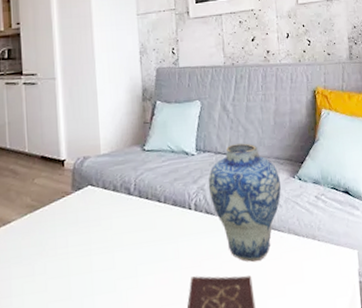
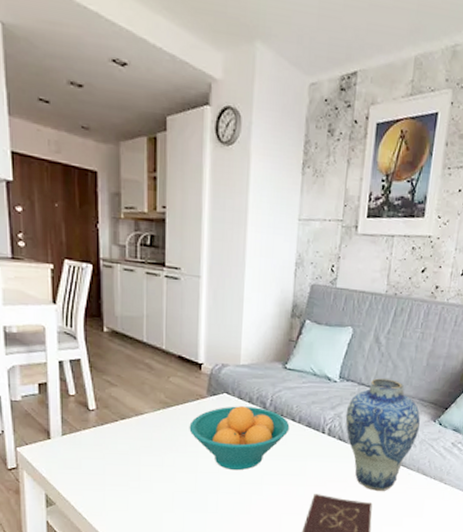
fruit bowl: none [57,194,157,267] -> present [189,406,290,471]

